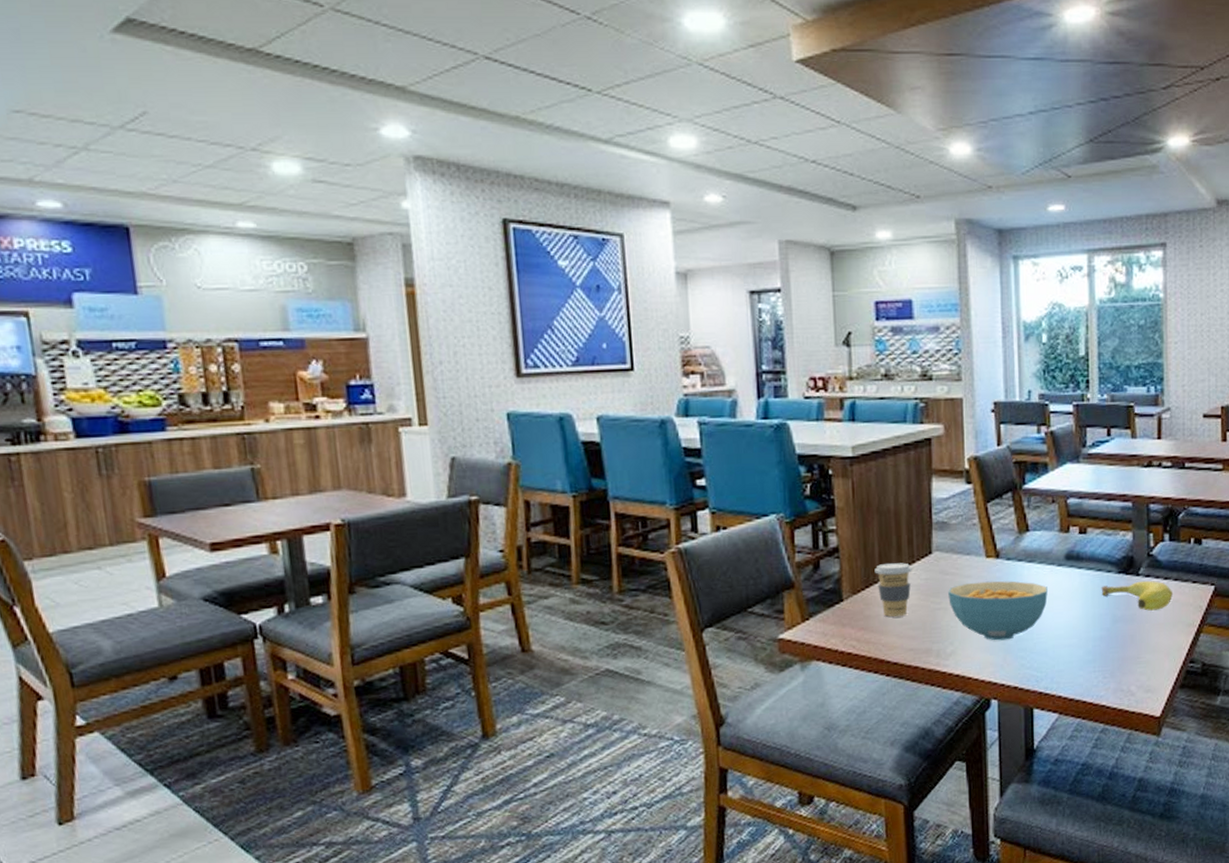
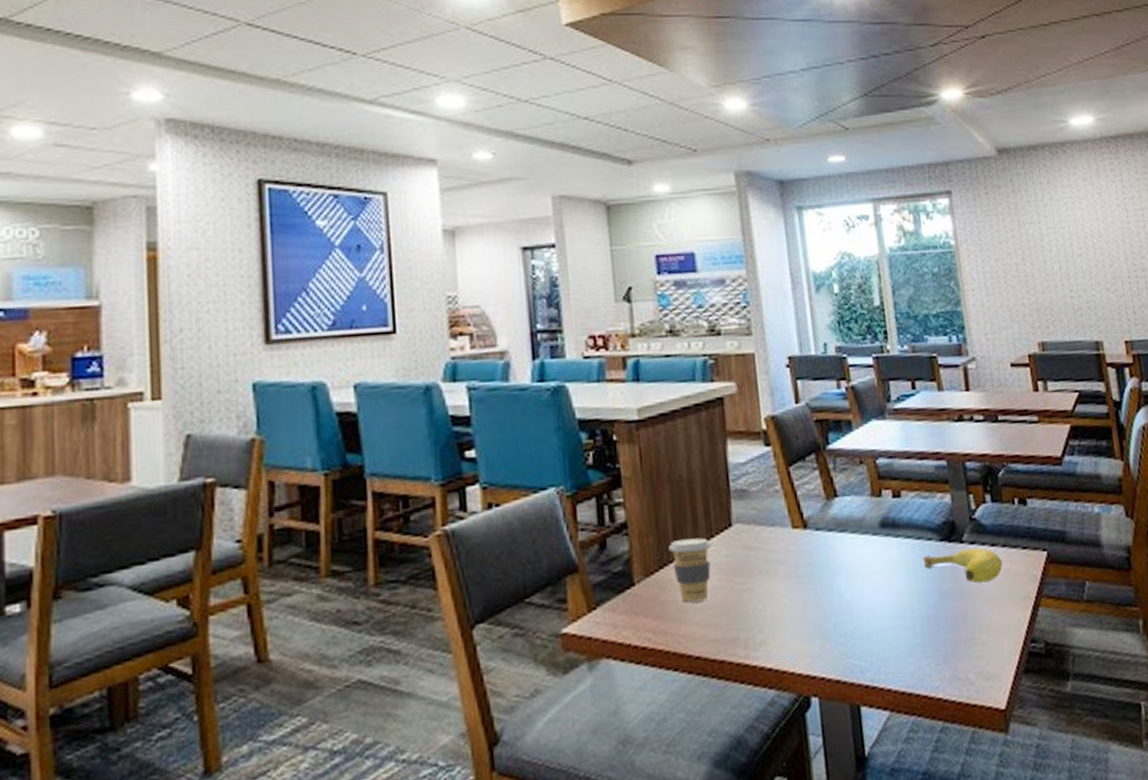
cereal bowl: present [948,580,1048,641] -> none [753,554,865,626]

